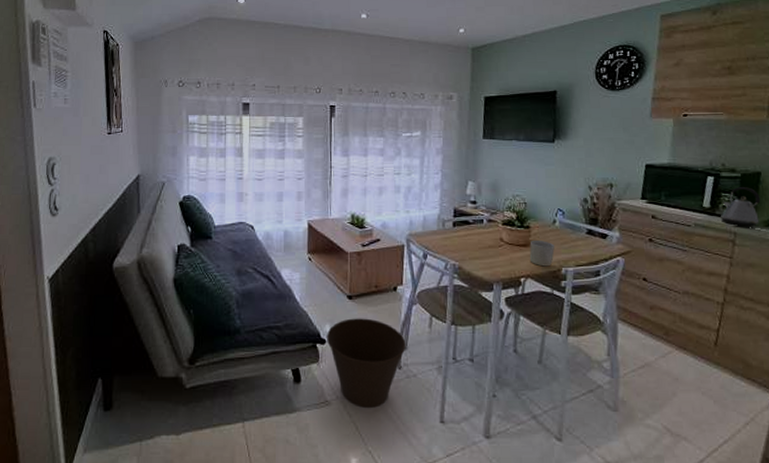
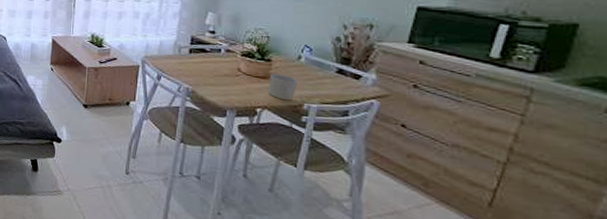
basket: present [327,318,406,409] -> none [62,124,135,205]
kettle: present [721,187,761,228] -> none [514,39,575,86]

